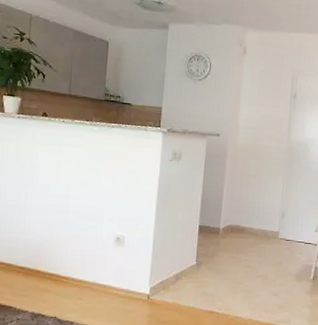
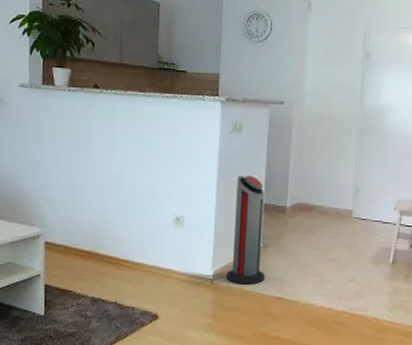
air purifier: none [162,199,201,300] -> present [226,175,265,285]

